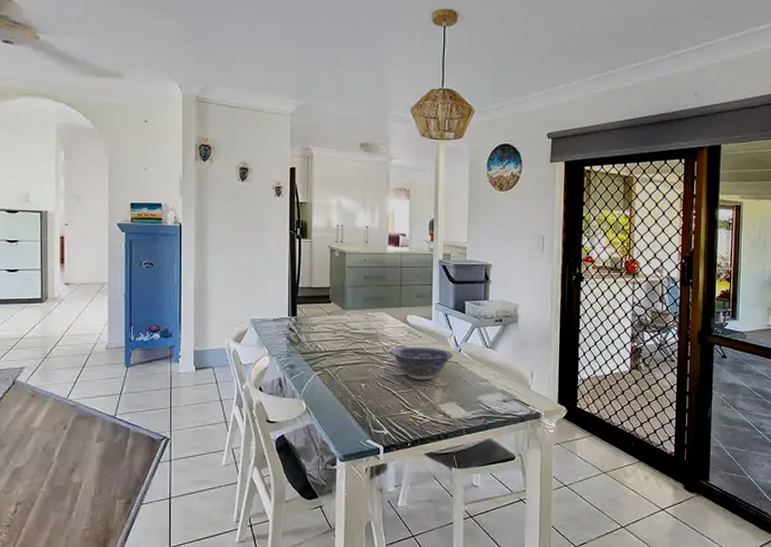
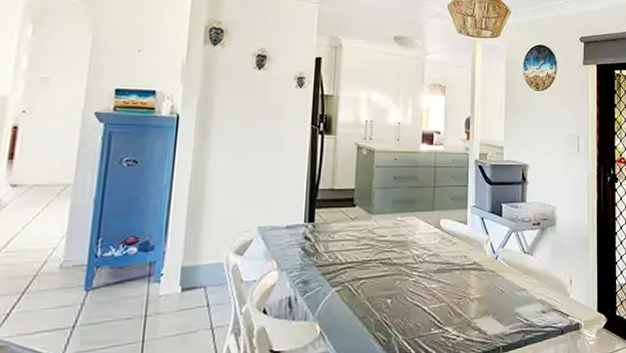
decorative bowl: present [389,347,453,380] -> none [420,254,489,293]

